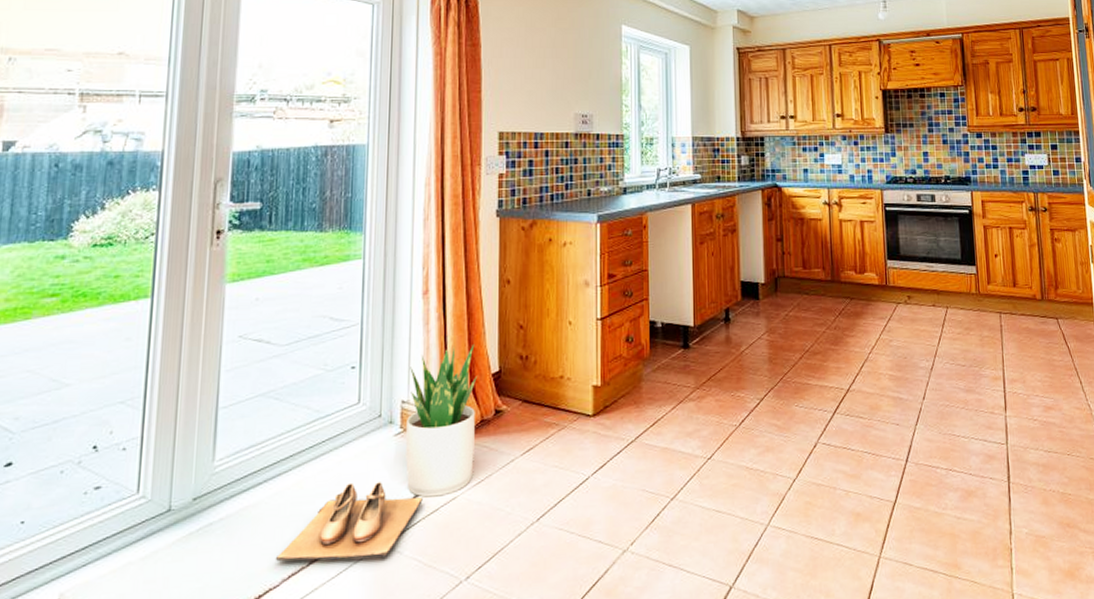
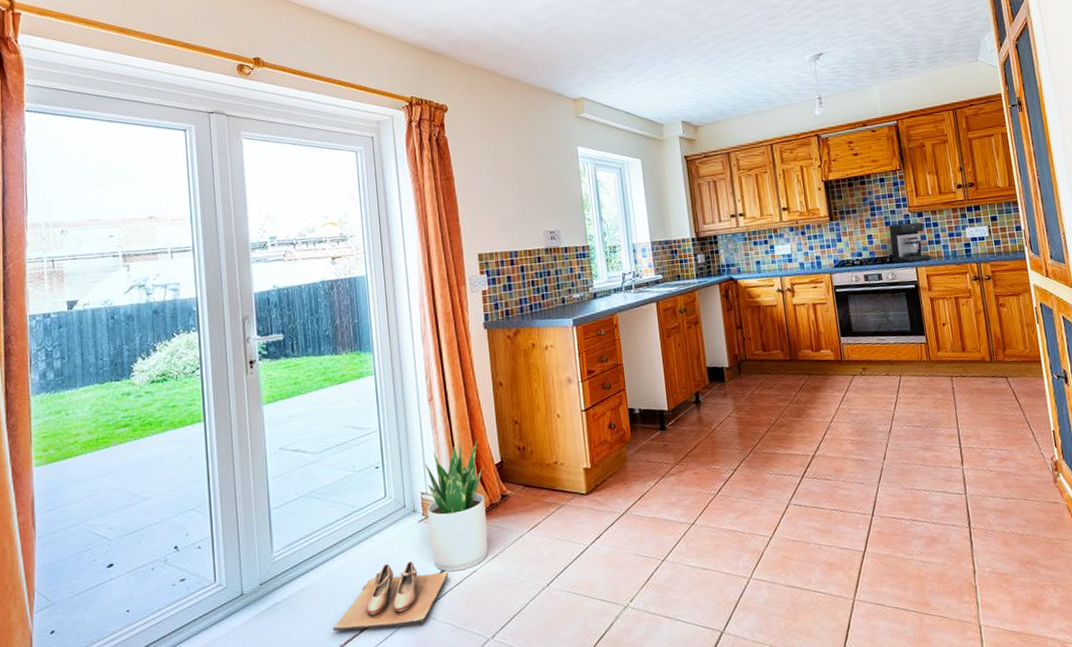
coffee maker: none [946,143,987,187] -> present [889,222,931,264]

